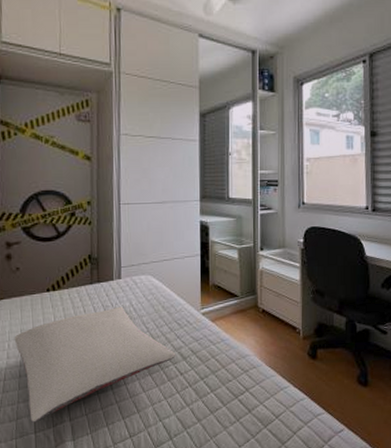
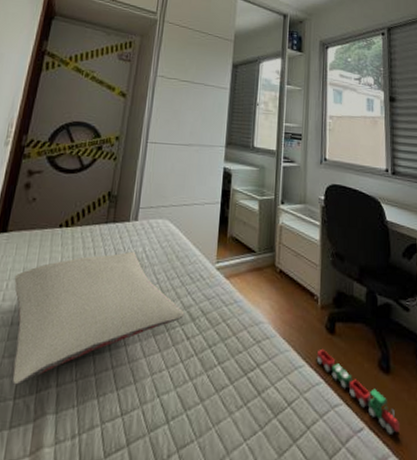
toy train: none [300,371,376,432] -> present [316,348,400,434]

